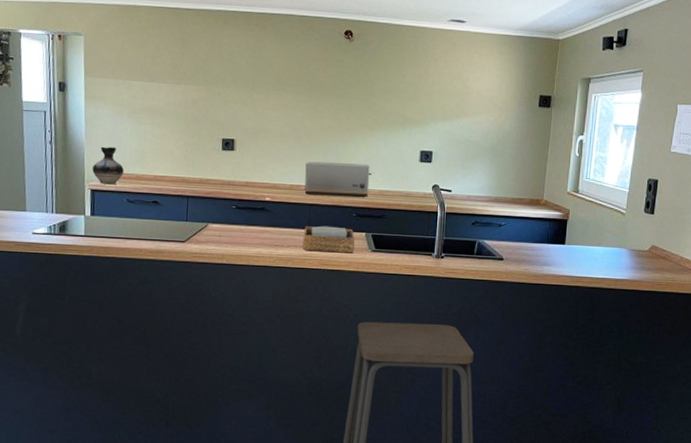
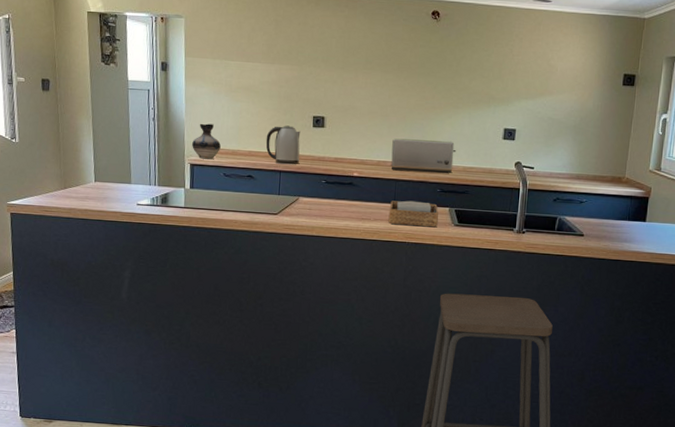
kettle: none [172,148,209,190] -> present [265,125,301,165]

